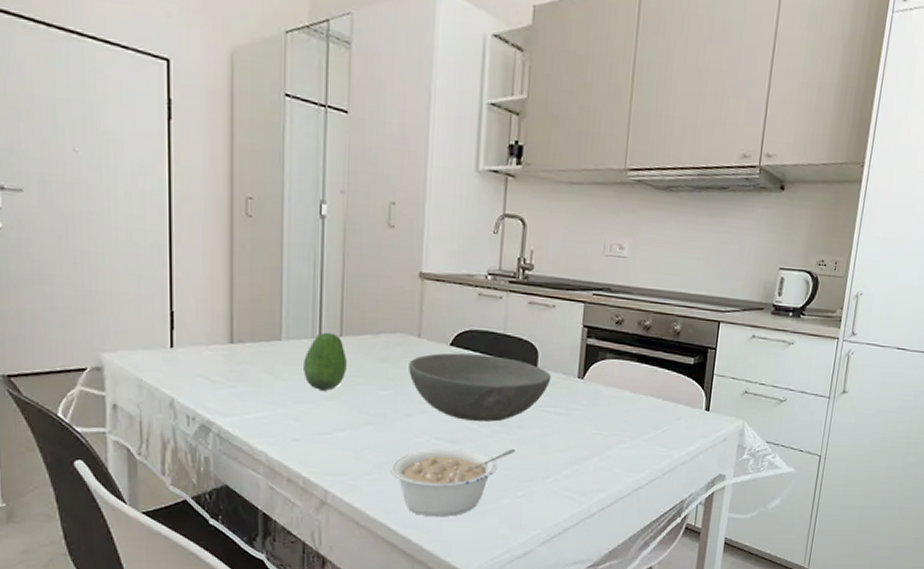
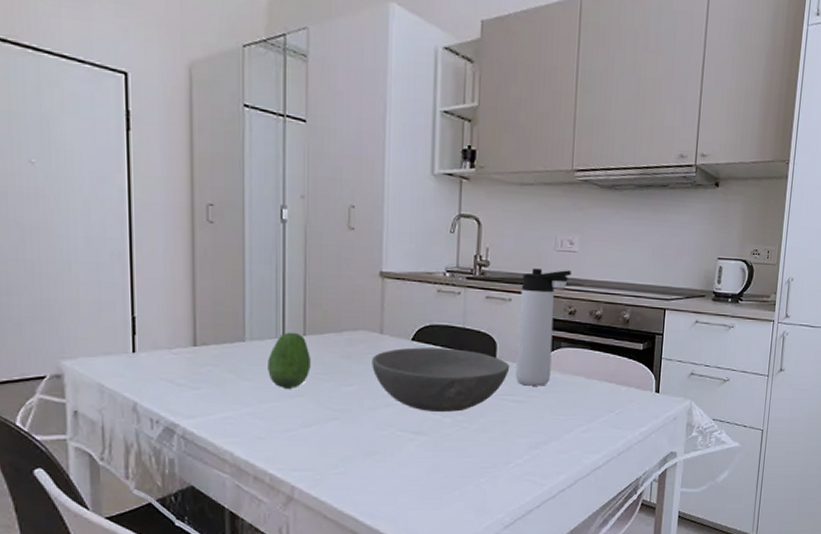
legume: present [390,447,516,518] -> none [357,437,478,507]
thermos bottle: none [557,273,620,399] -> present [515,268,571,386]

